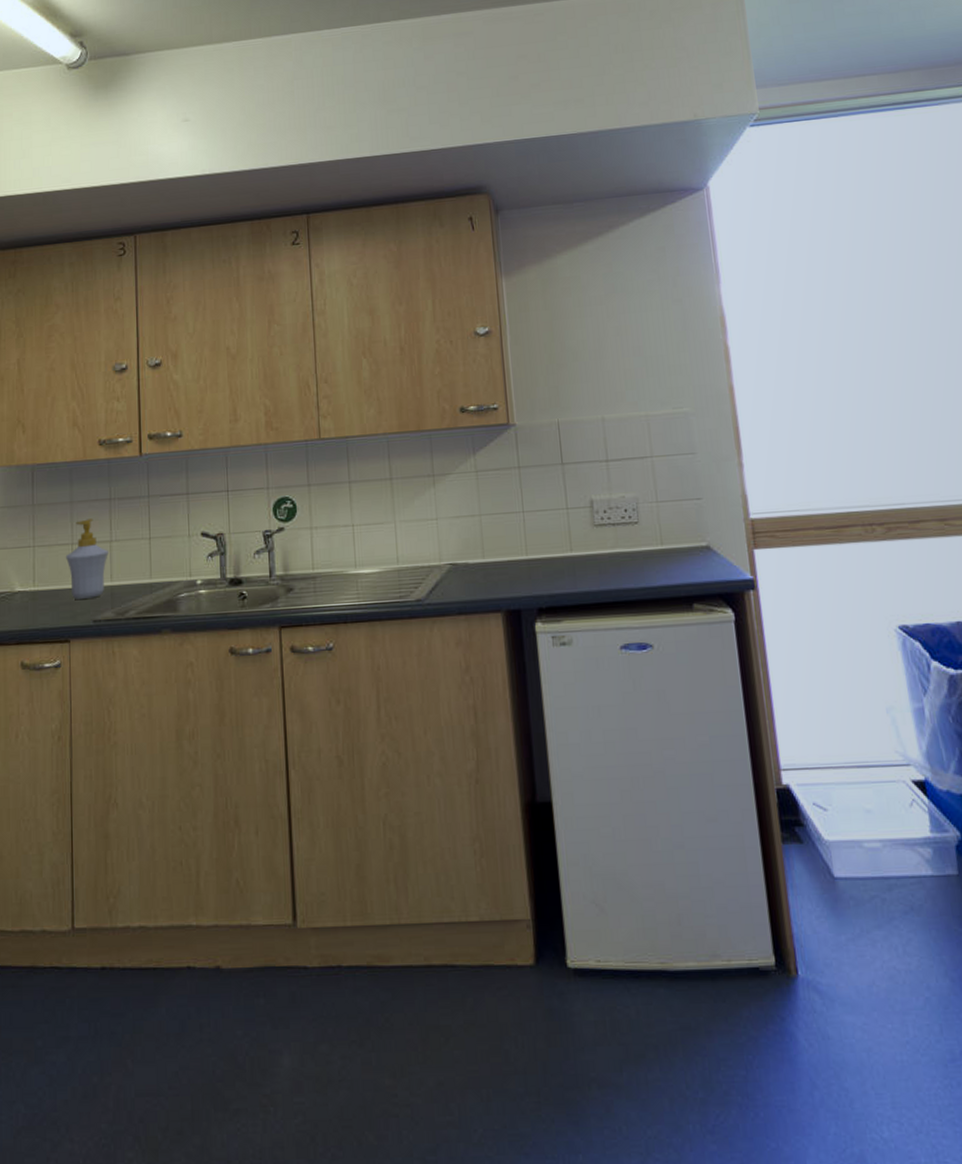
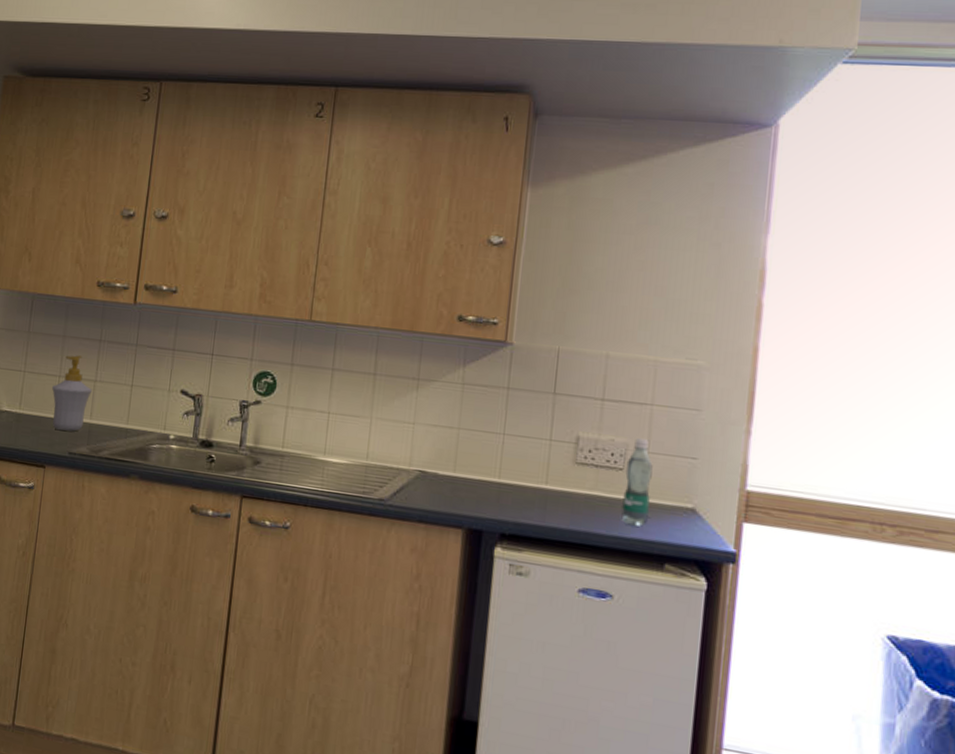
bottle: none [640,490,670,574] -> present [621,438,653,527]

